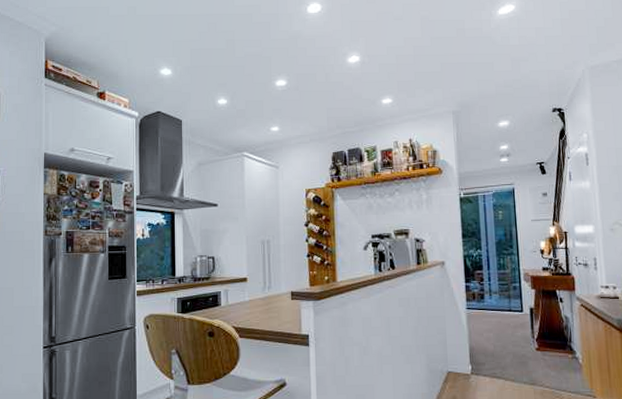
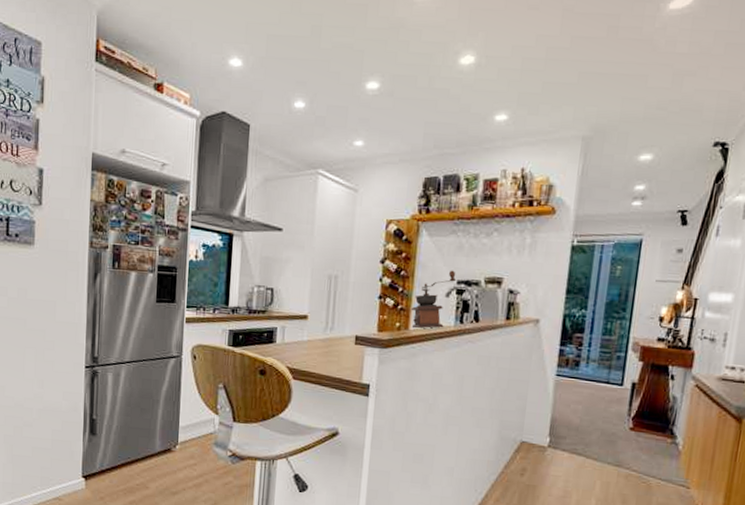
coffee grinder: none [337,226,370,280] -> present [411,270,456,329]

